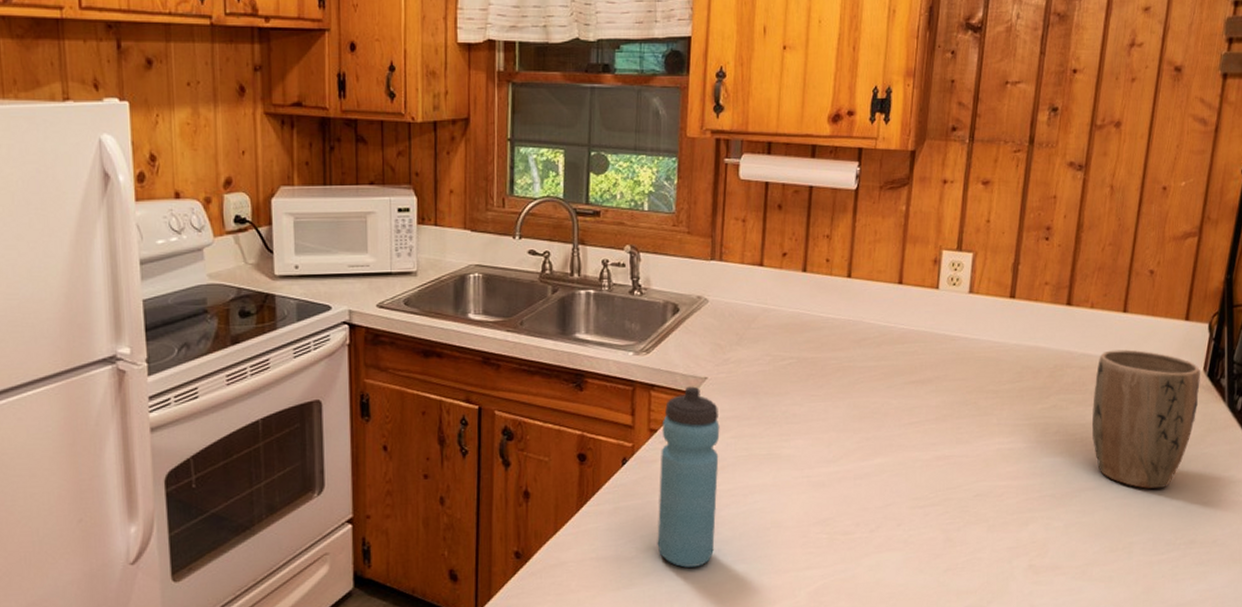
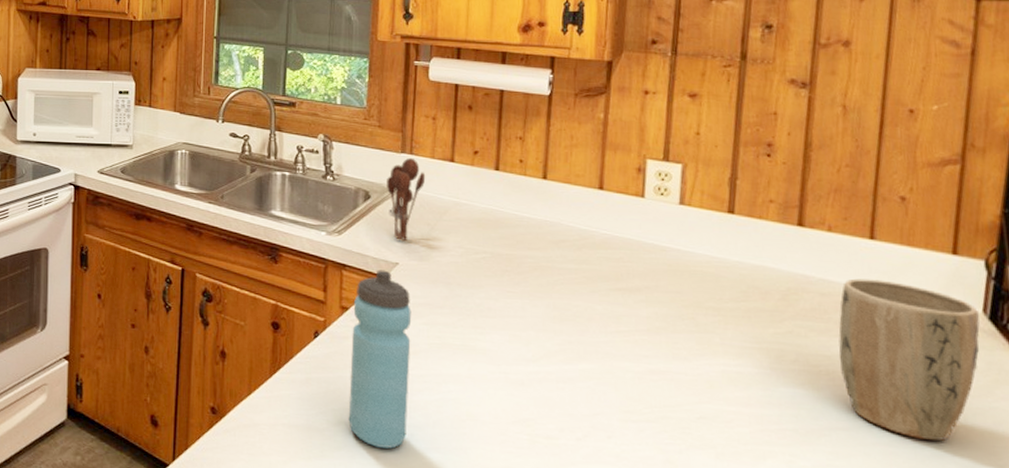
utensil holder: none [696,264,735,355] -> present [387,157,426,242]

